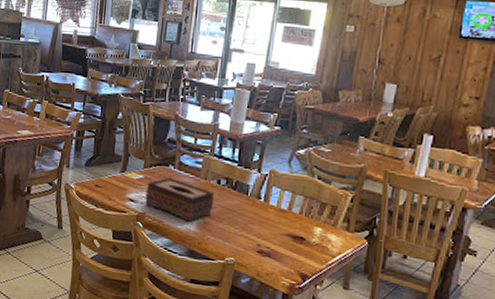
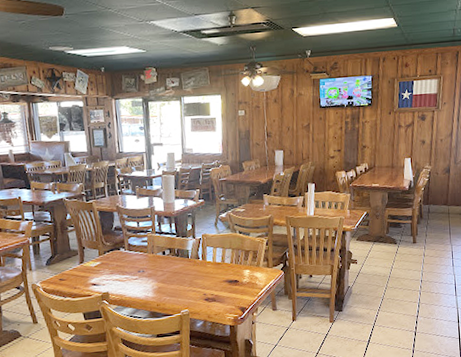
tissue box: present [145,177,215,222] -> none [104,258,163,290]

